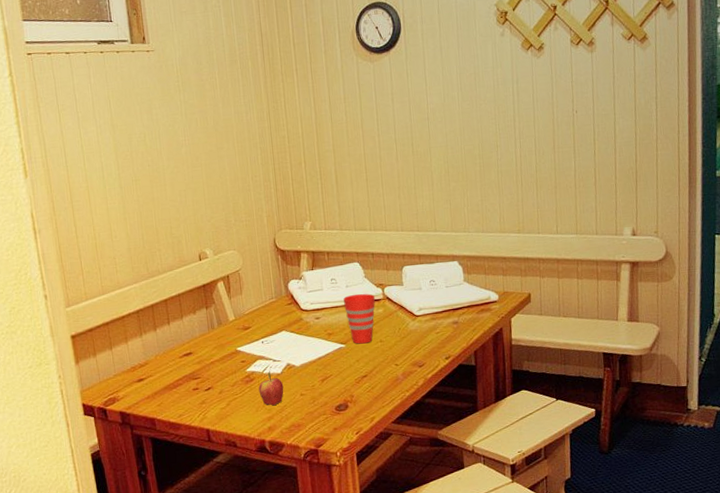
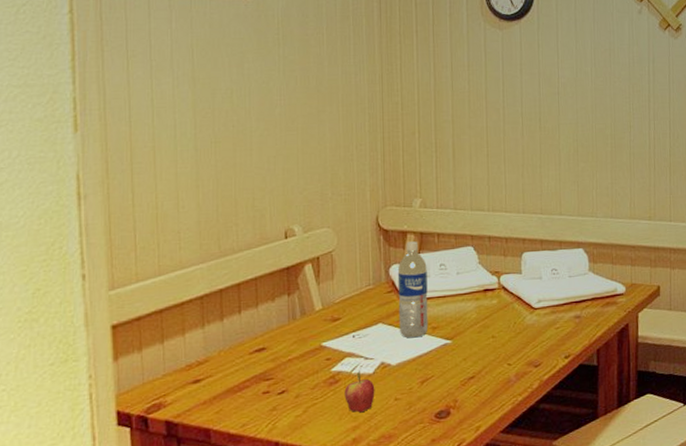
water bottle: none [295,259,325,343] -> present [397,241,429,338]
cup: present [344,293,375,344] -> none [453,282,490,340]

